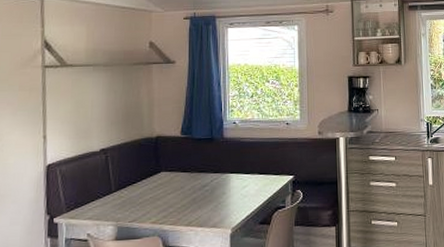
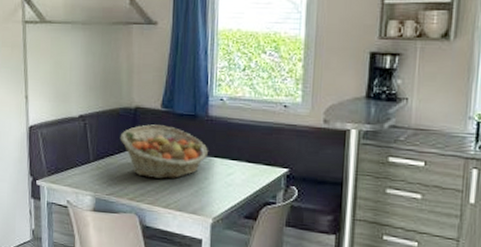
fruit basket: none [142,150,224,200] -> present [120,124,208,179]

